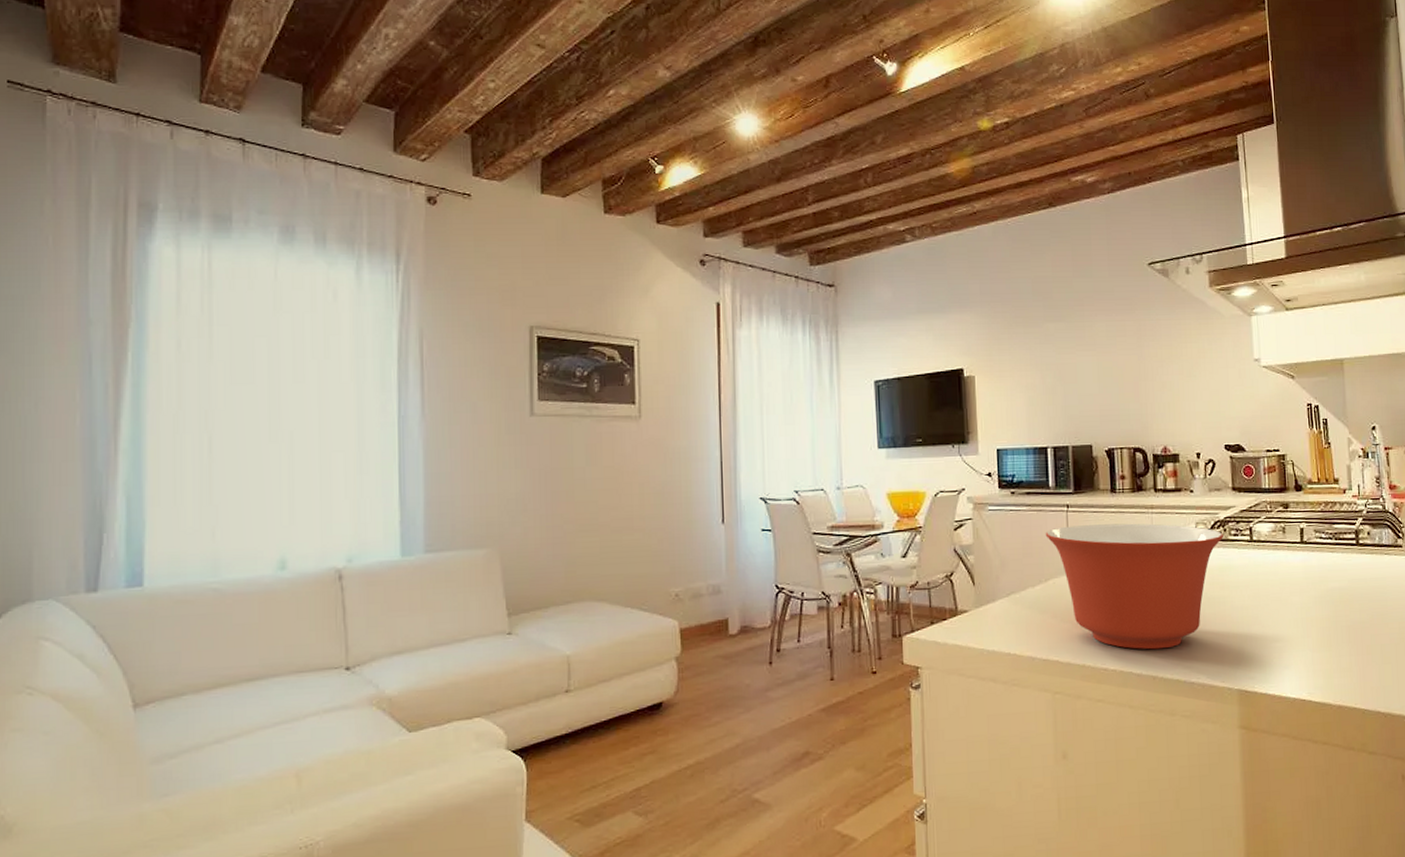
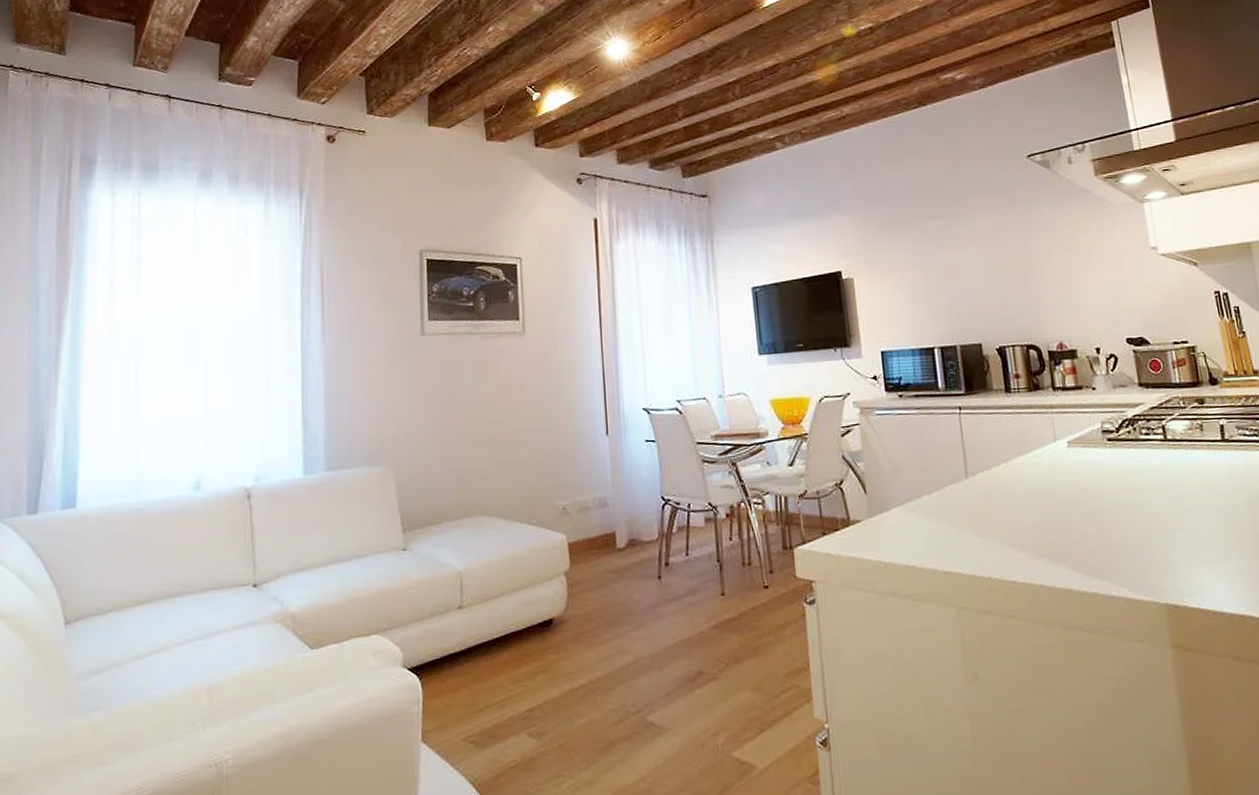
mixing bowl: present [1045,523,1223,650] -> none [938,424,1134,561]

